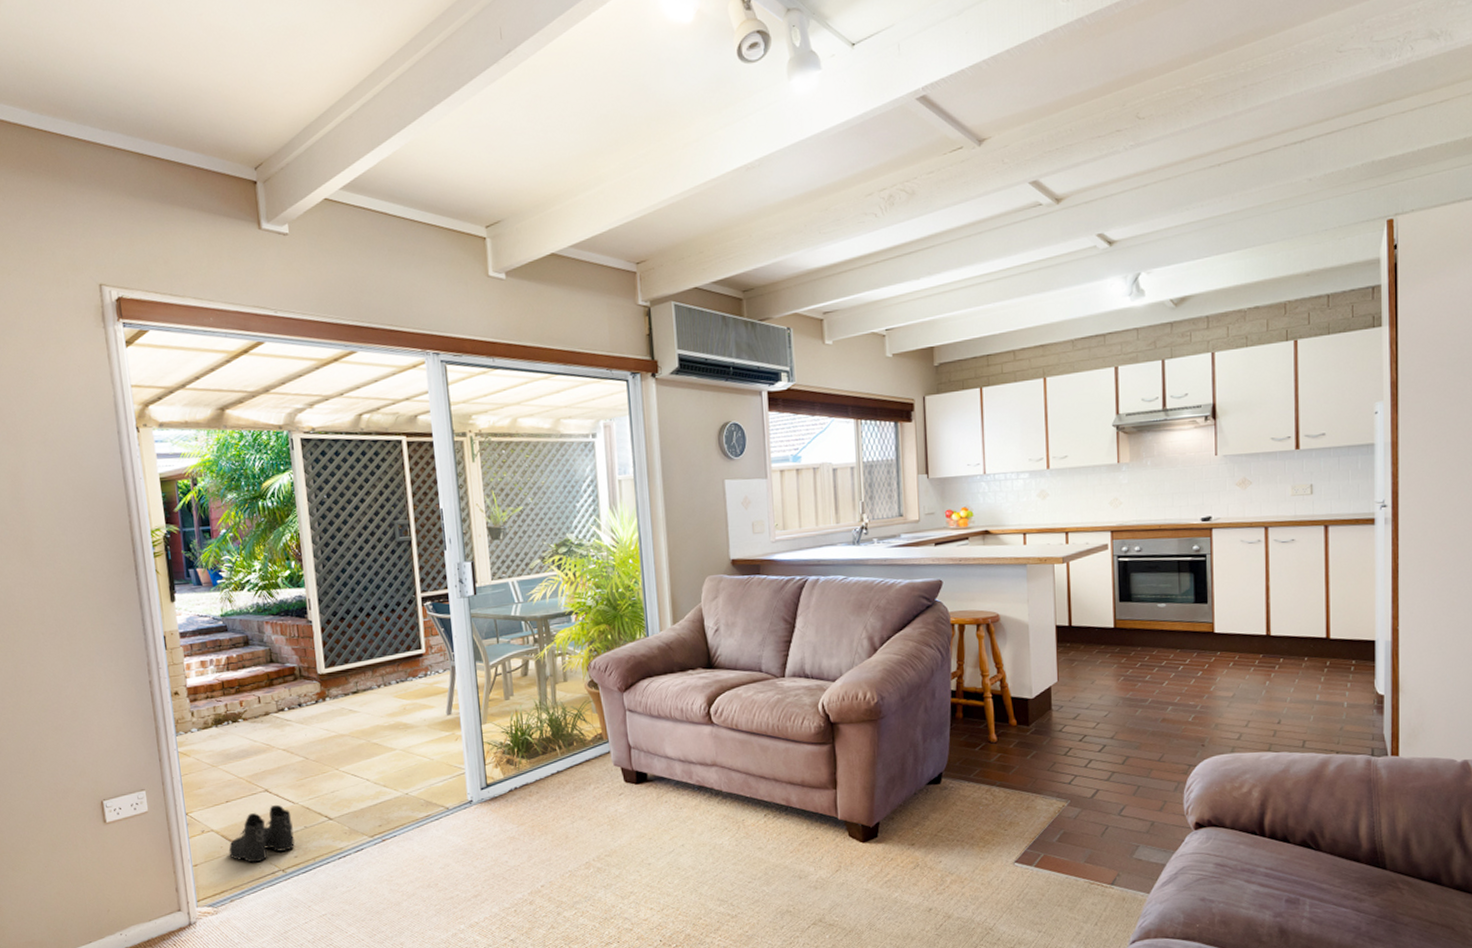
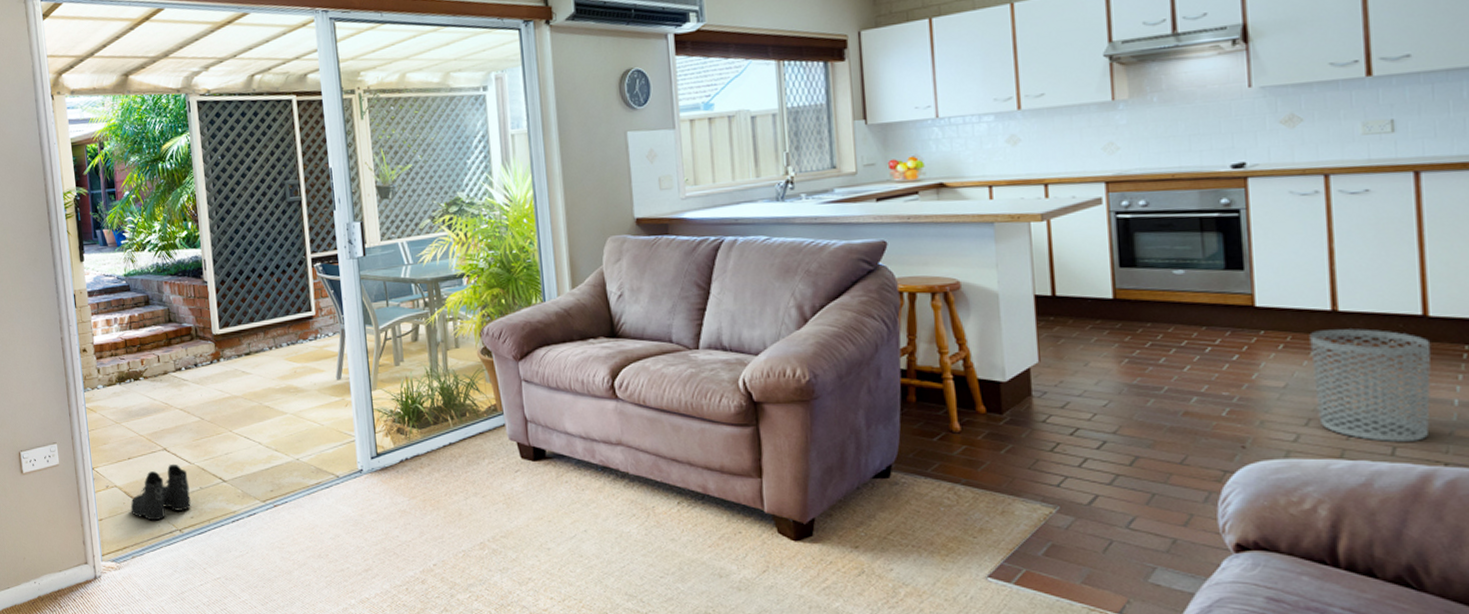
waste bin: none [1251,649,1331,737] -> present [1309,329,1432,442]

